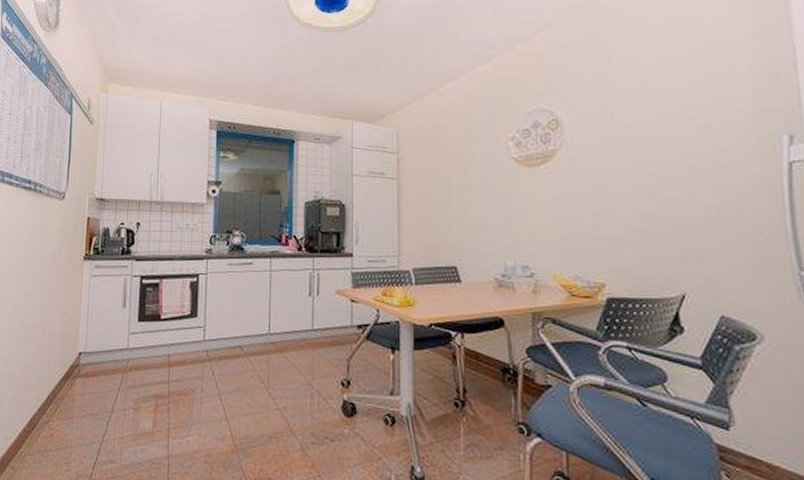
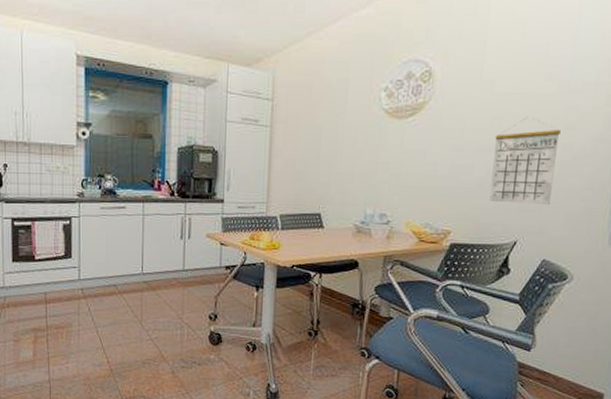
calendar: none [638,161,716,252] -> present [489,117,561,204]

